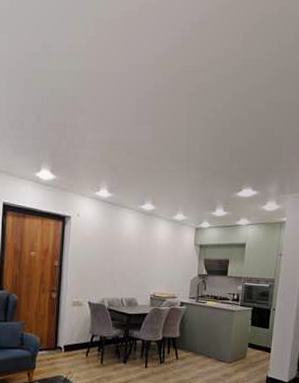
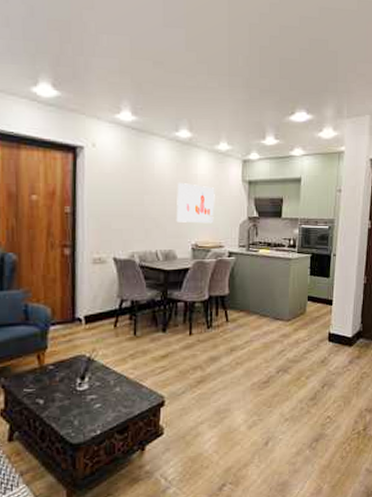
wall art: none [138,245,171,278] -> present [176,183,215,224]

